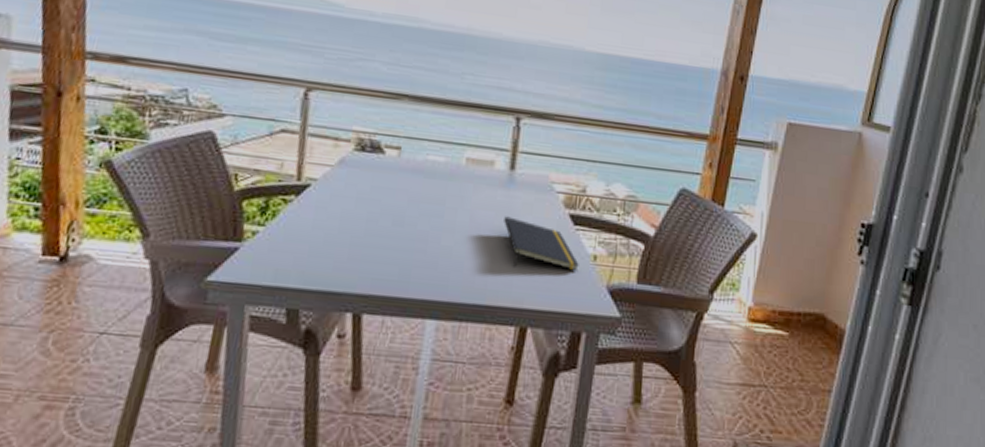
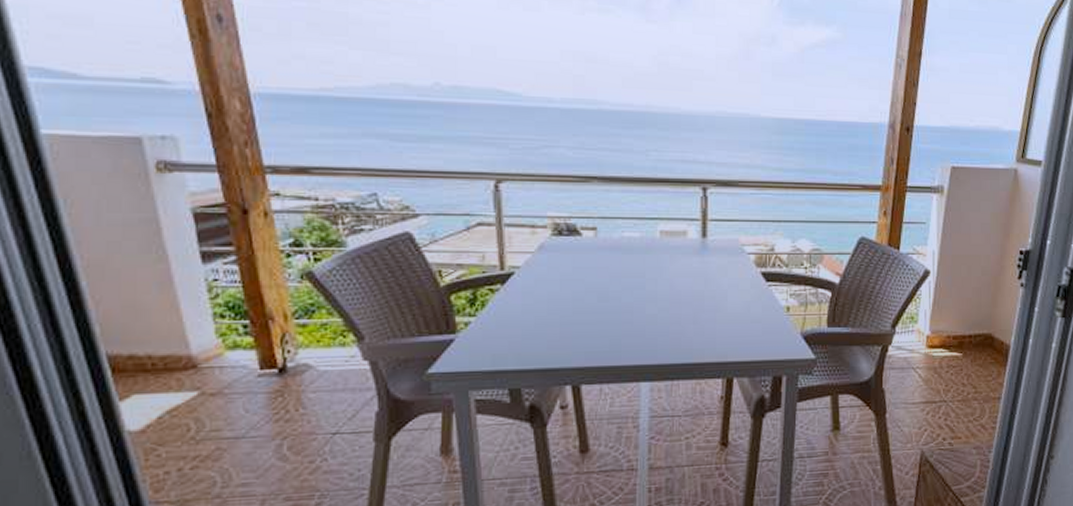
notepad: present [504,216,579,272] -> none [702,281,774,326]

